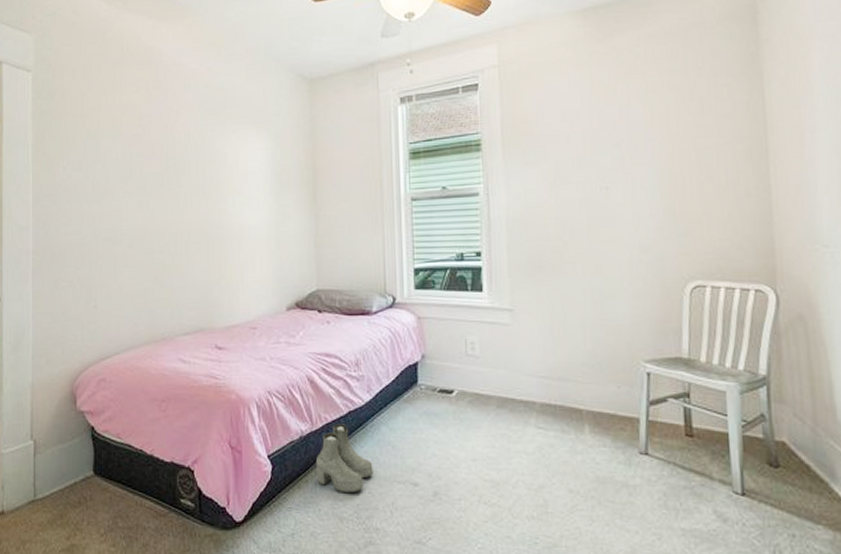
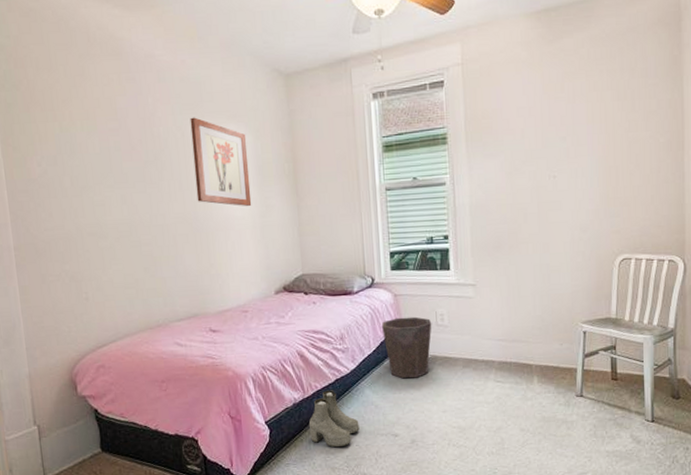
wall art: none [211,123,268,216] -> present [190,117,252,207]
waste bin: none [402,343,461,417] -> present [381,316,432,379]

